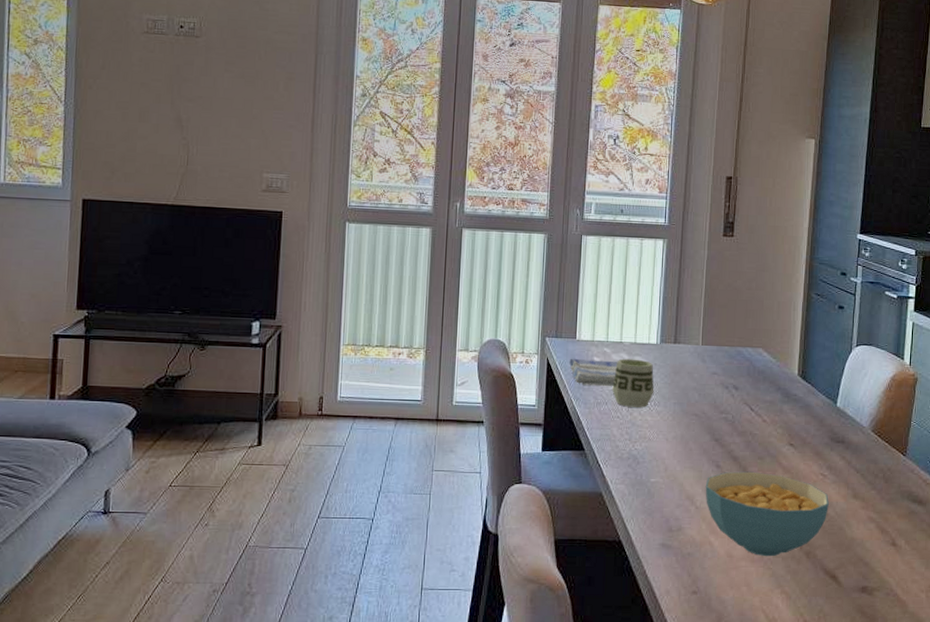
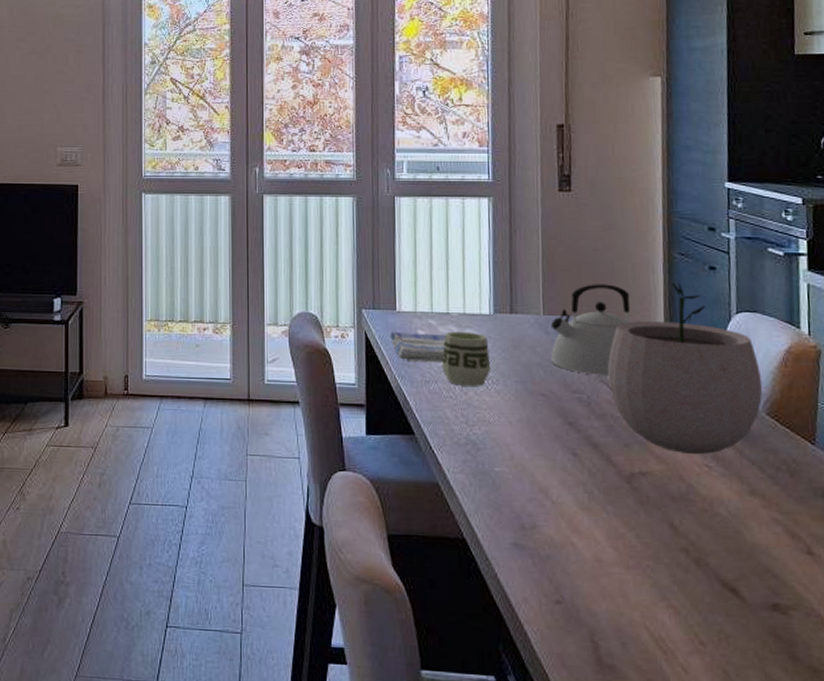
kettle: none [704,318,774,398] -> present [550,284,630,376]
cereal bowl: present [705,471,829,557] -> none [561,461,719,563]
plant pot: none [750,318,871,465] -> present [607,281,763,454]

